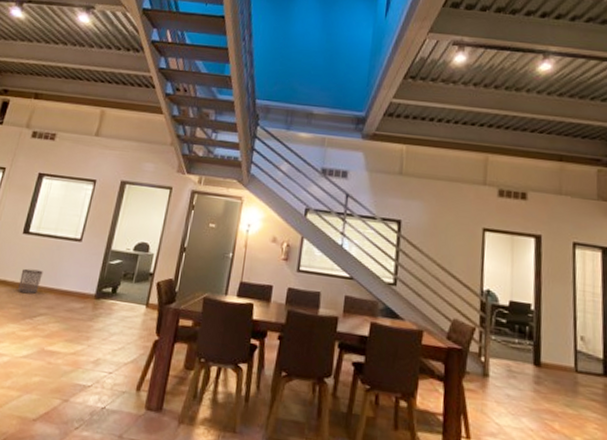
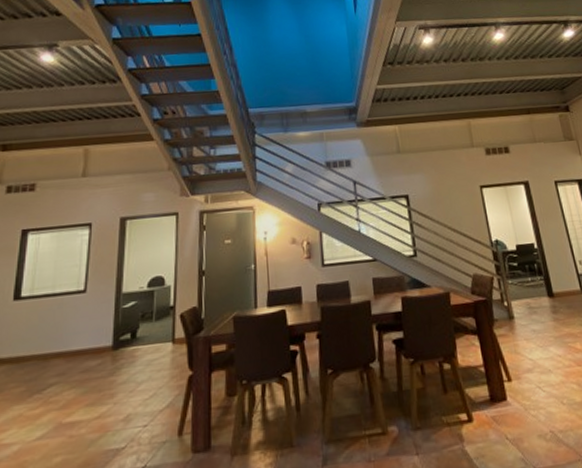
waste bin: present [18,268,43,294] -> none [18,336,46,368]

